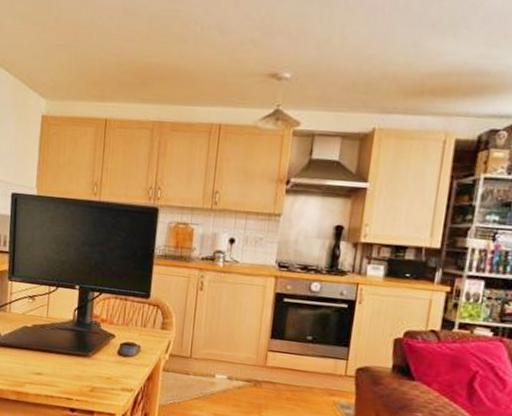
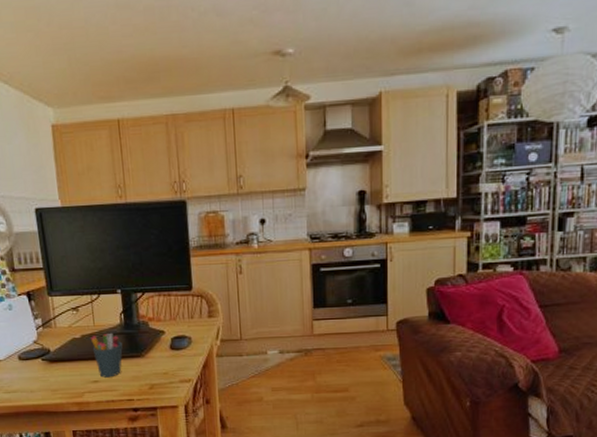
pen holder: none [40,327,71,373] -> present [90,334,123,378]

